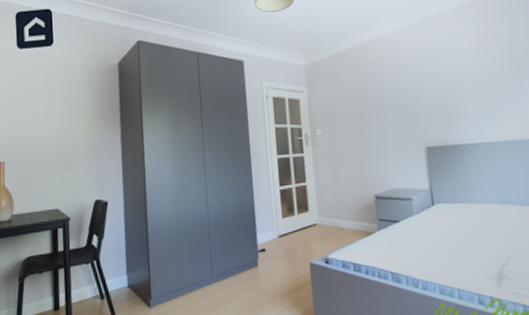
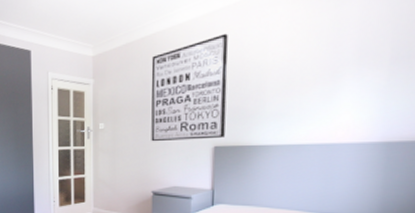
wall art: none [360,44,434,146] -> present [151,33,228,142]

